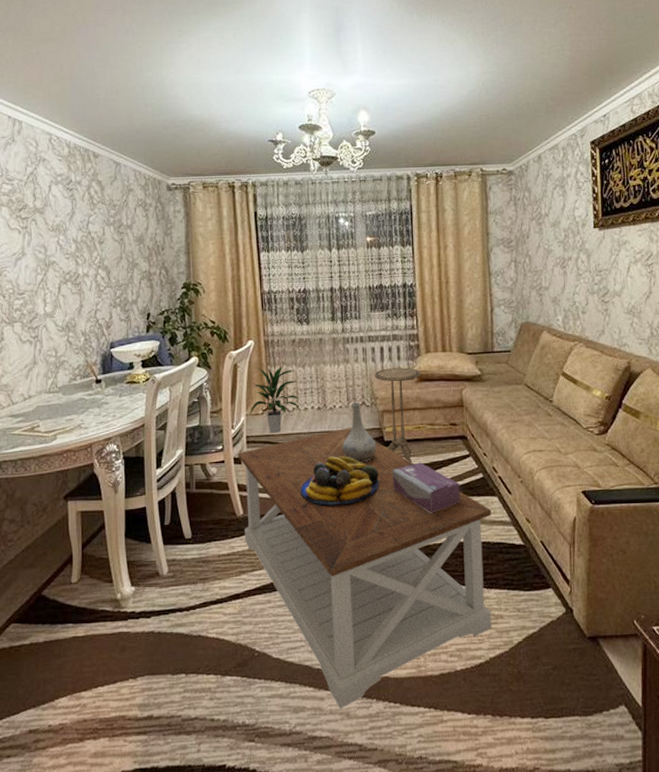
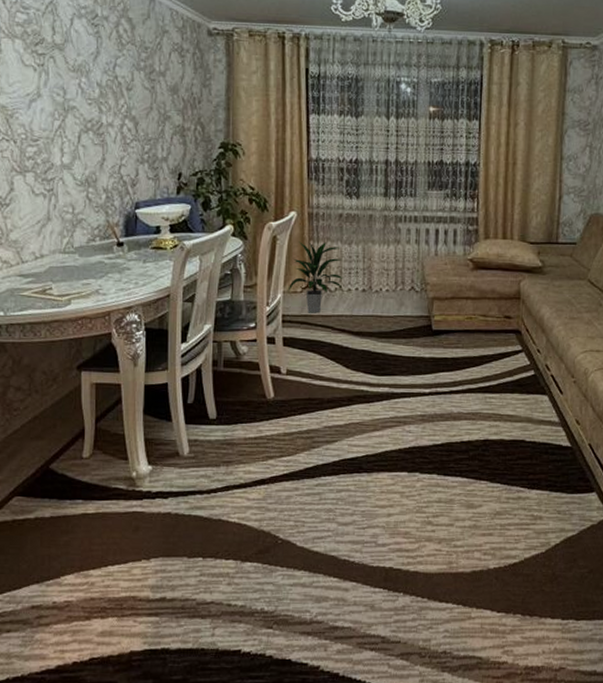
coffee table: present [238,427,492,709] -> none [272,313,541,601]
fruit bowl: present [300,456,380,506] -> none [337,342,424,395]
vase: present [342,402,377,463] -> none [386,286,424,351]
side table: present [374,367,421,462] -> none [426,252,478,354]
tissue box: present [392,462,461,513] -> none [437,355,509,409]

